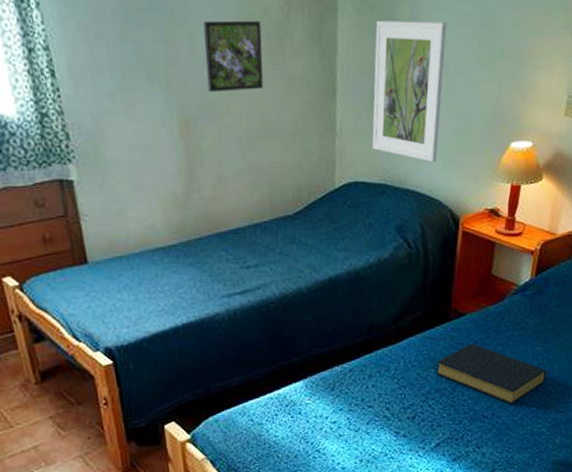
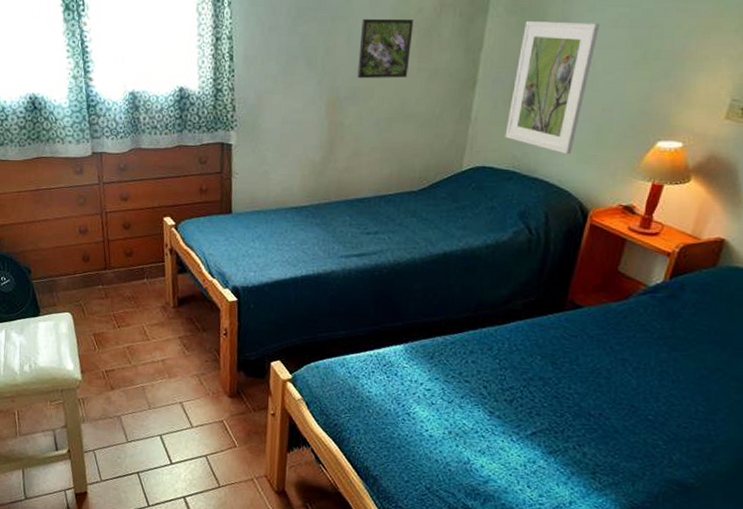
hardback book: present [436,343,547,405] -> none [542,337,671,409]

